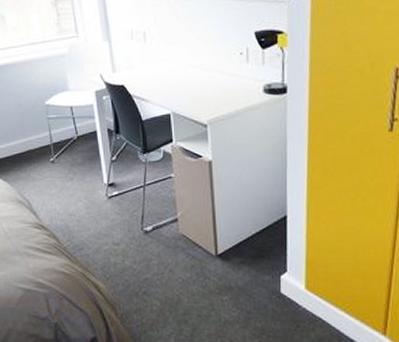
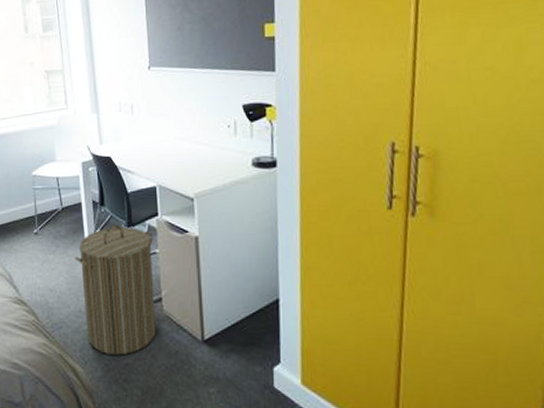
laundry hamper: none [92,152,173,271] -> present [75,225,156,356]

